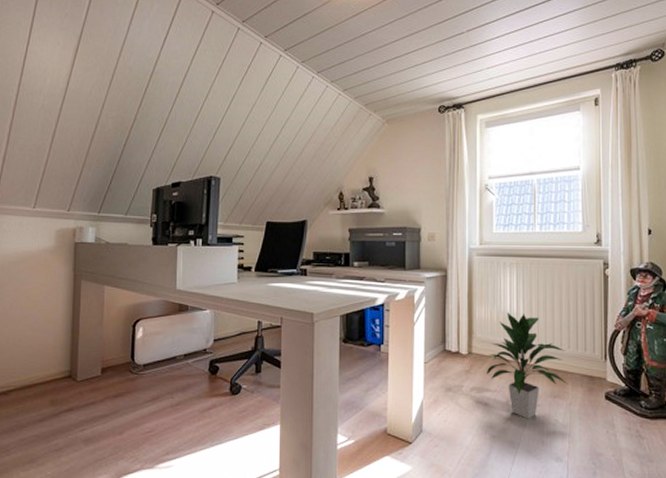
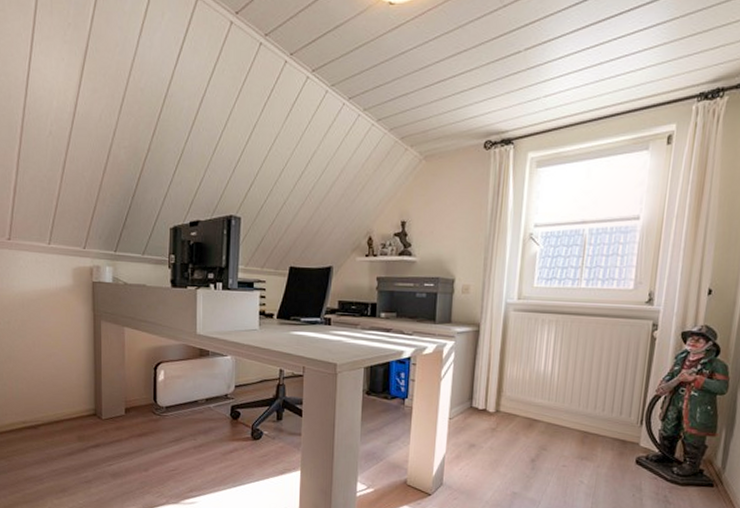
indoor plant: present [486,313,568,419] -> none [512,372,599,479]

